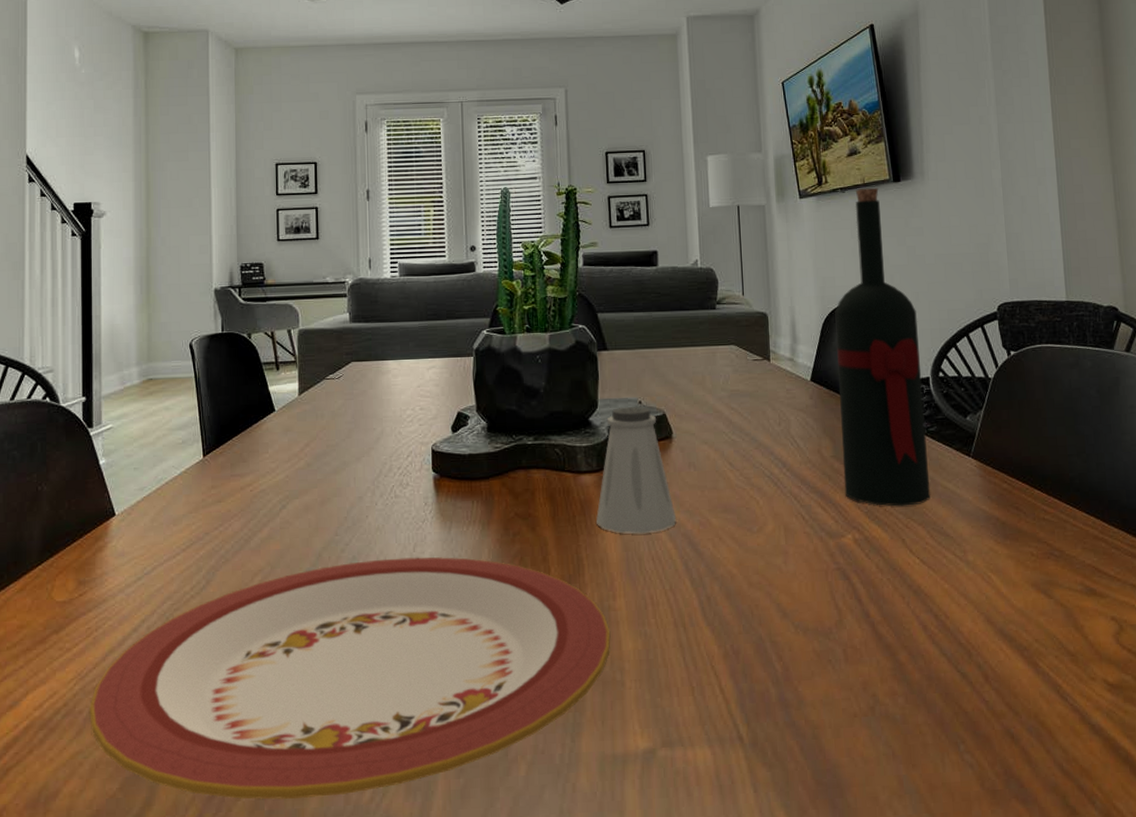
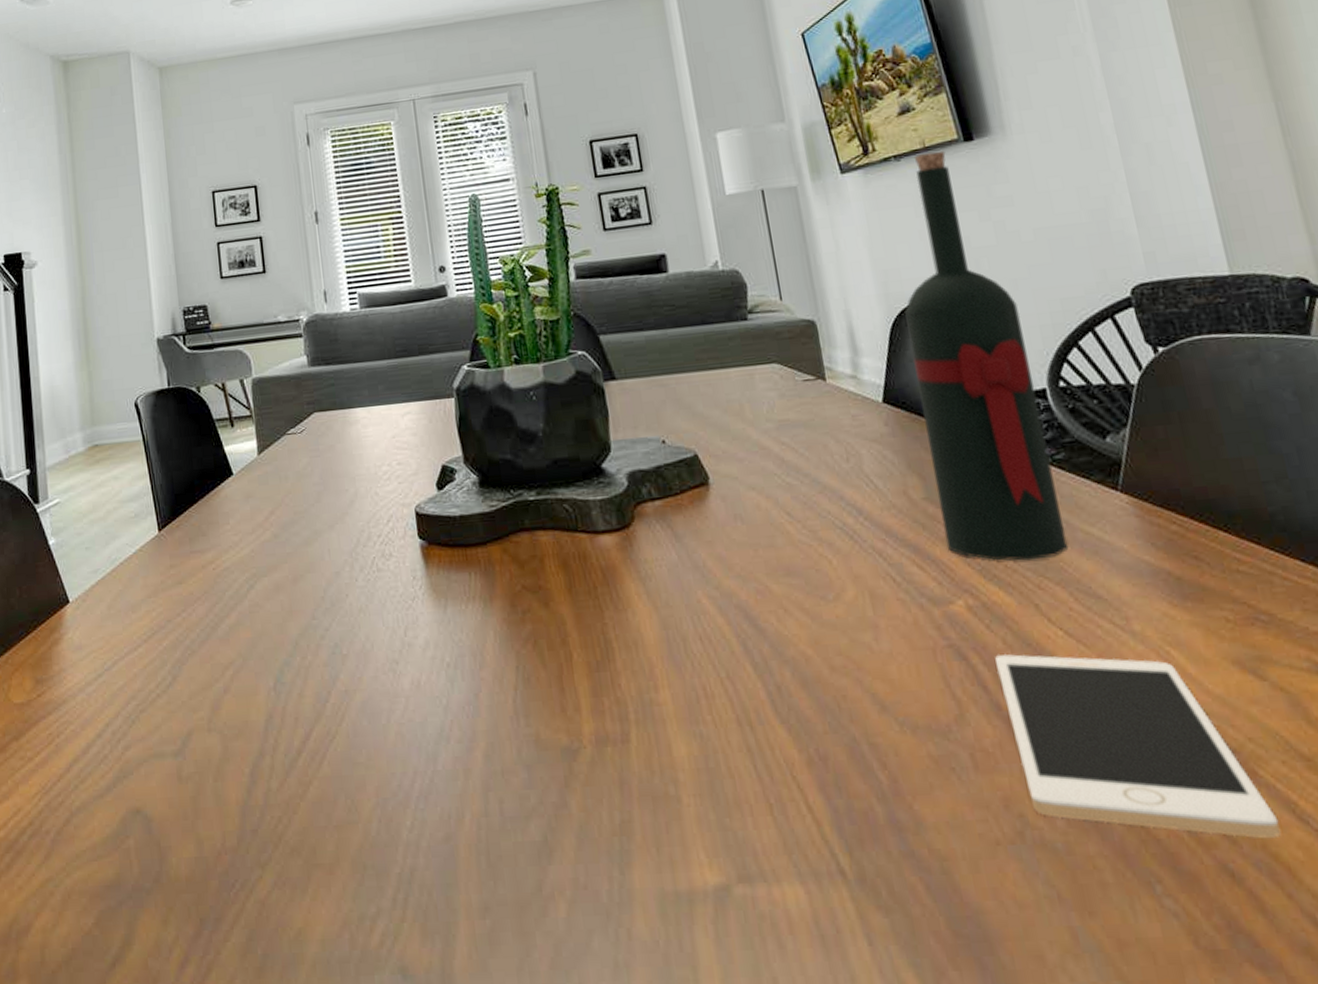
plate: present [89,557,611,800] -> none [56,642,658,941]
saltshaker: present [595,406,677,534] -> none [622,447,726,608]
cell phone: none [870,575,1048,711] -> present [995,653,1281,839]

